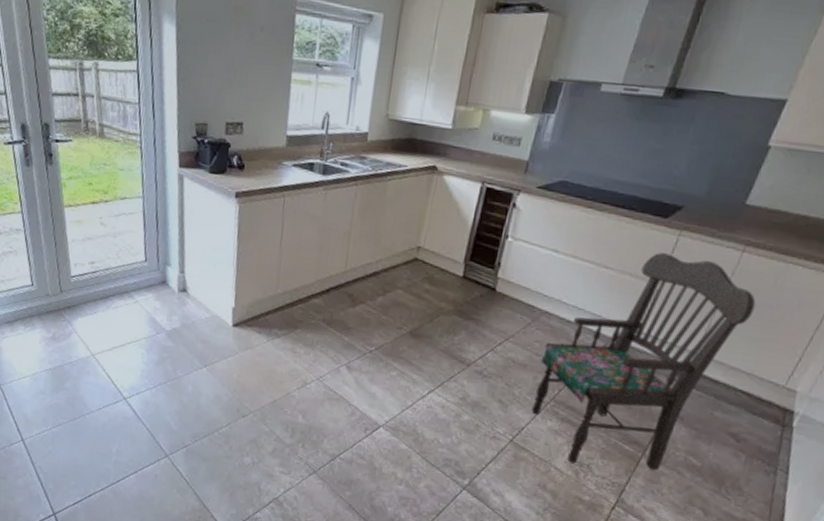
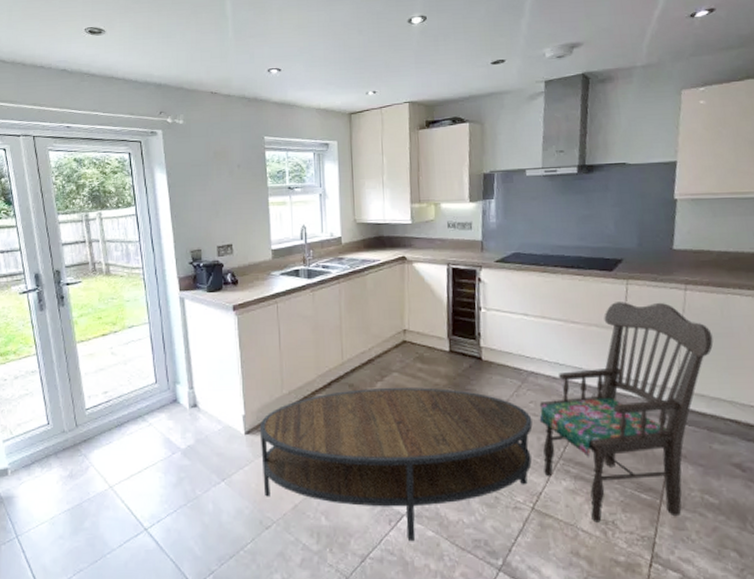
coffee table: none [245,299,534,451] -> present [259,387,533,542]

